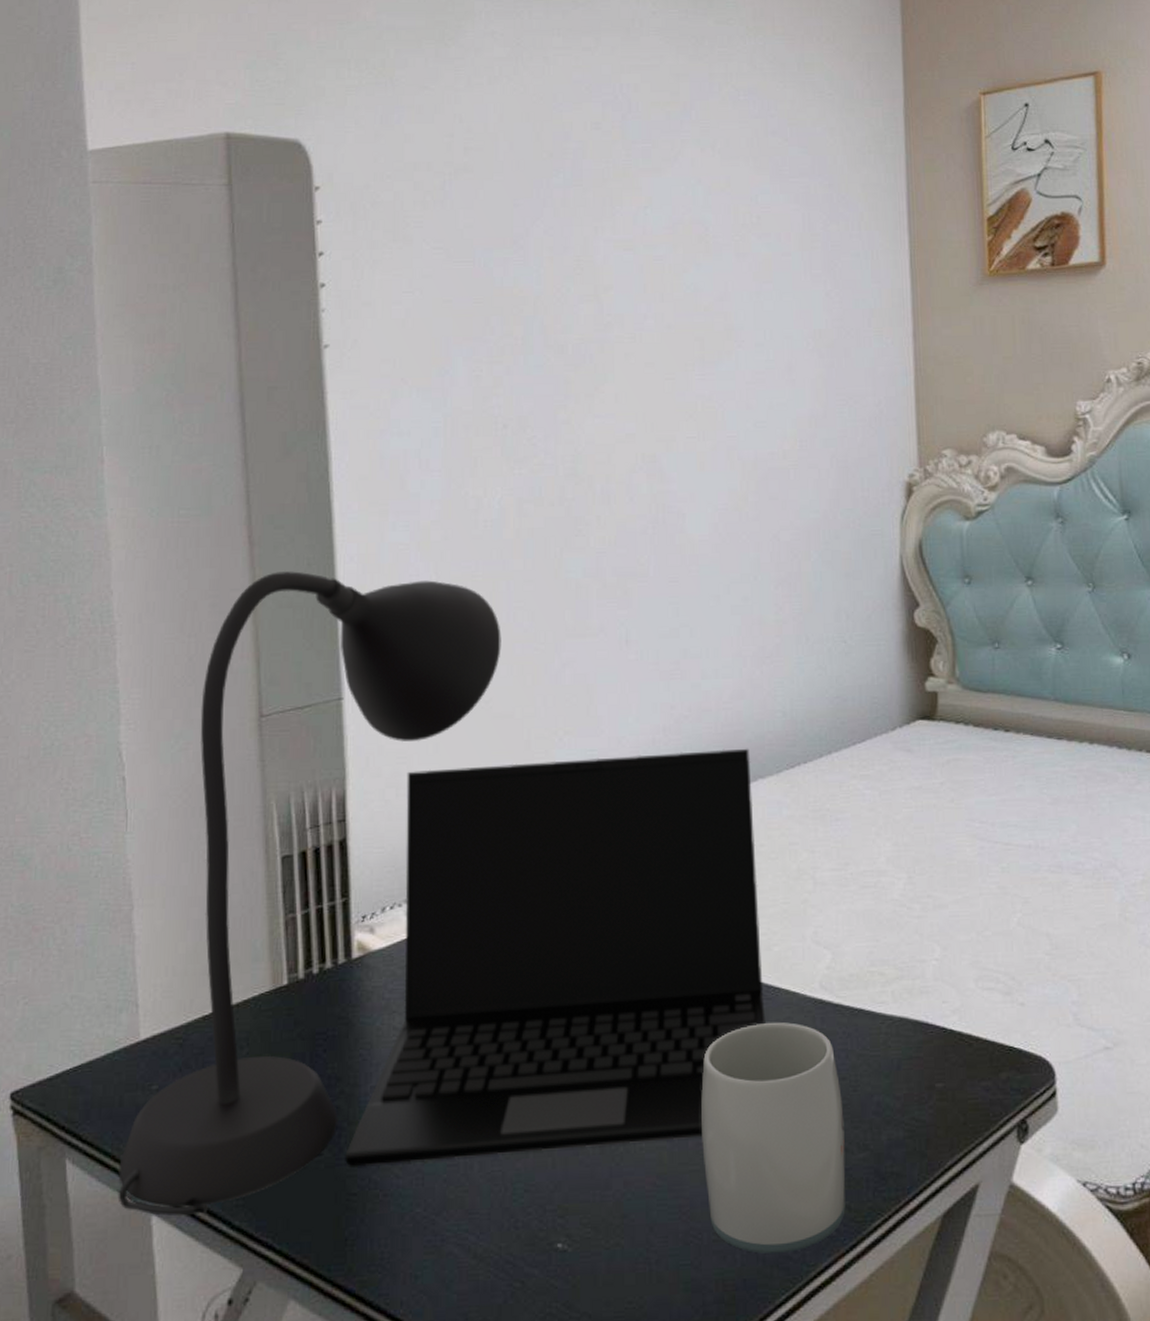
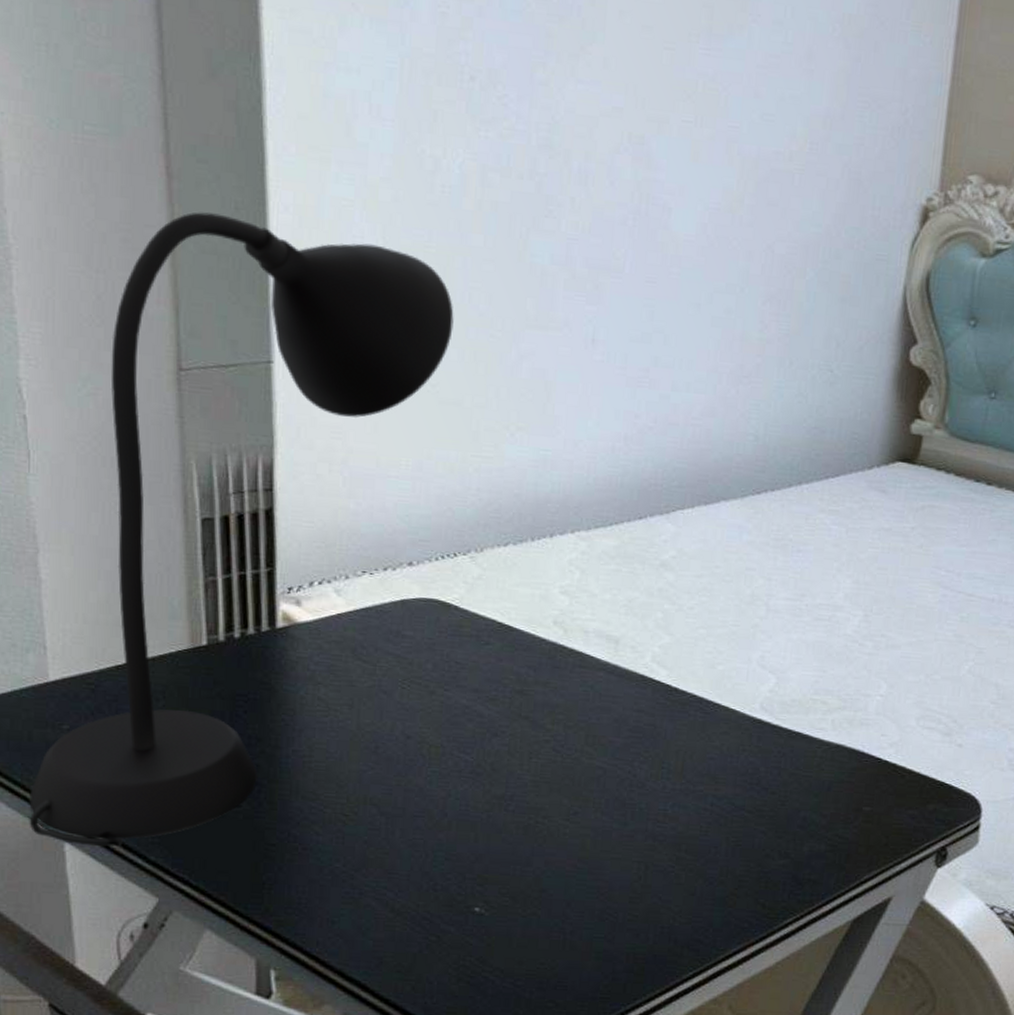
laptop: present [345,748,766,1167] -> none [264,447,715,831]
mug: present [700,1022,846,1254] -> none [625,734,770,937]

